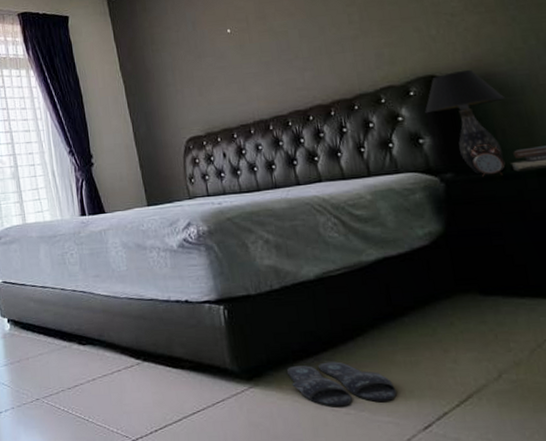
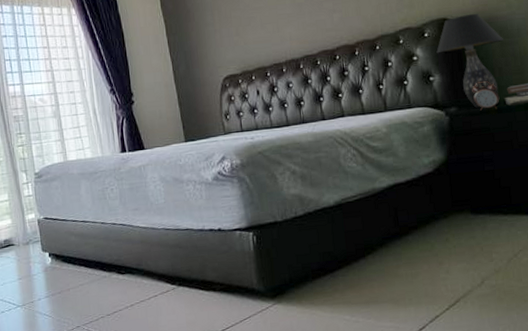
slippers: present [287,361,397,407] -> none [307,277,398,317]

